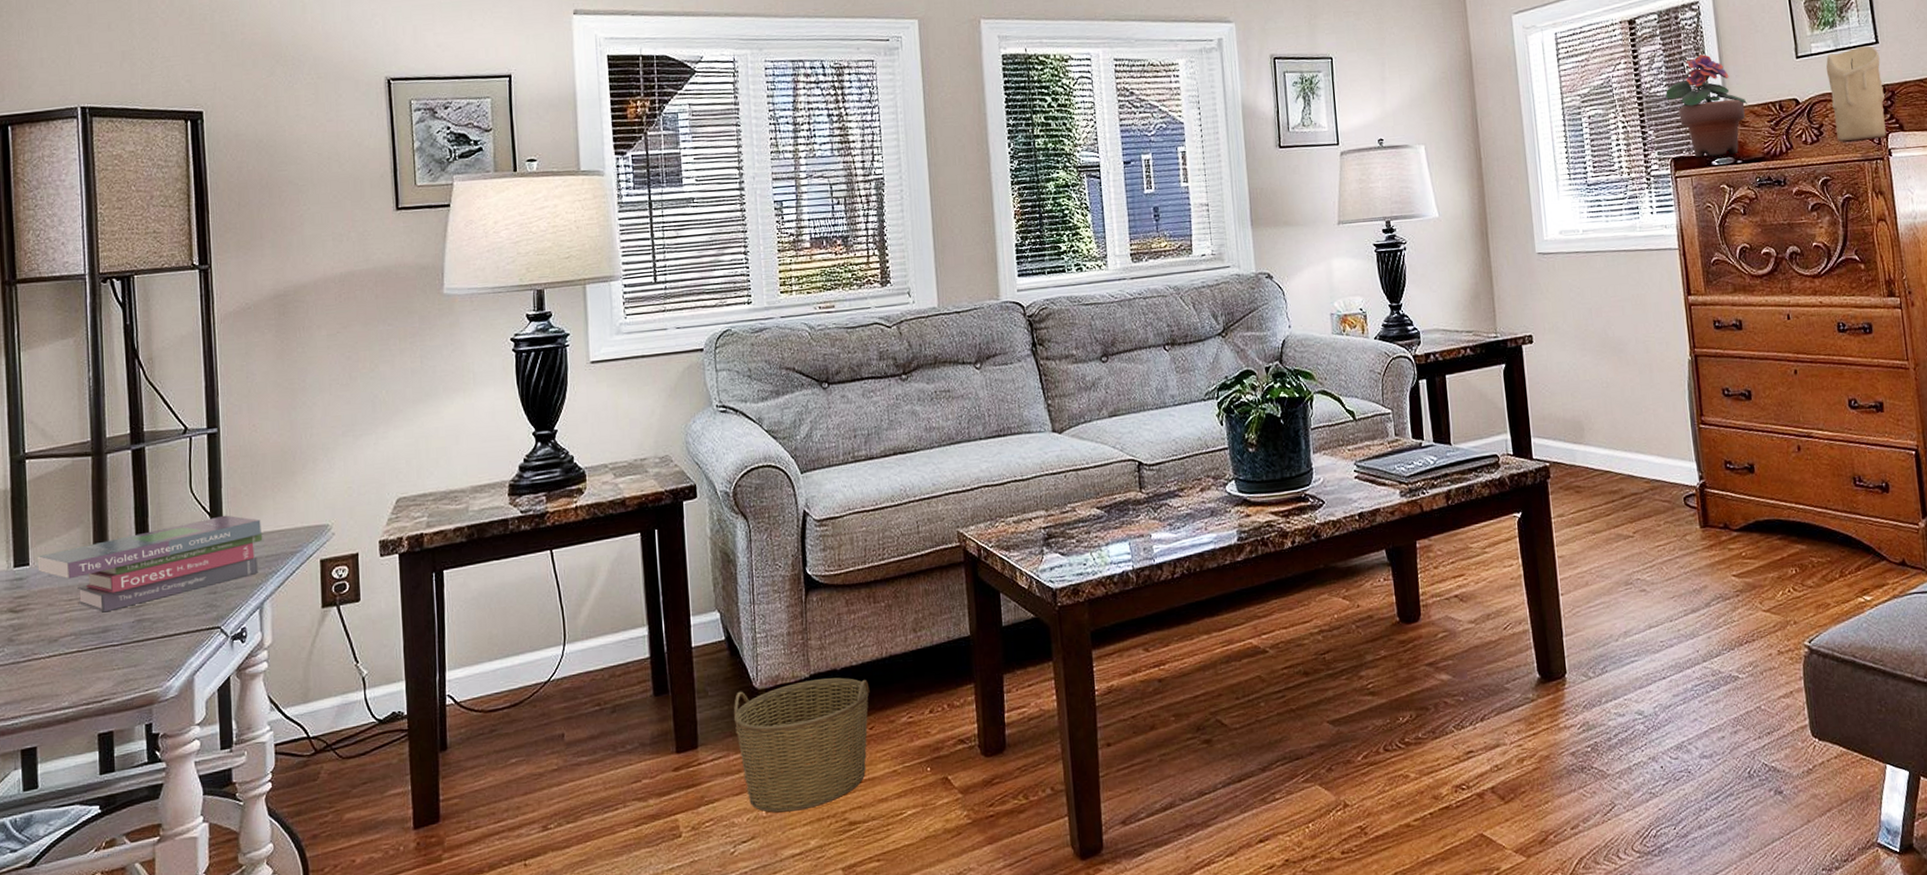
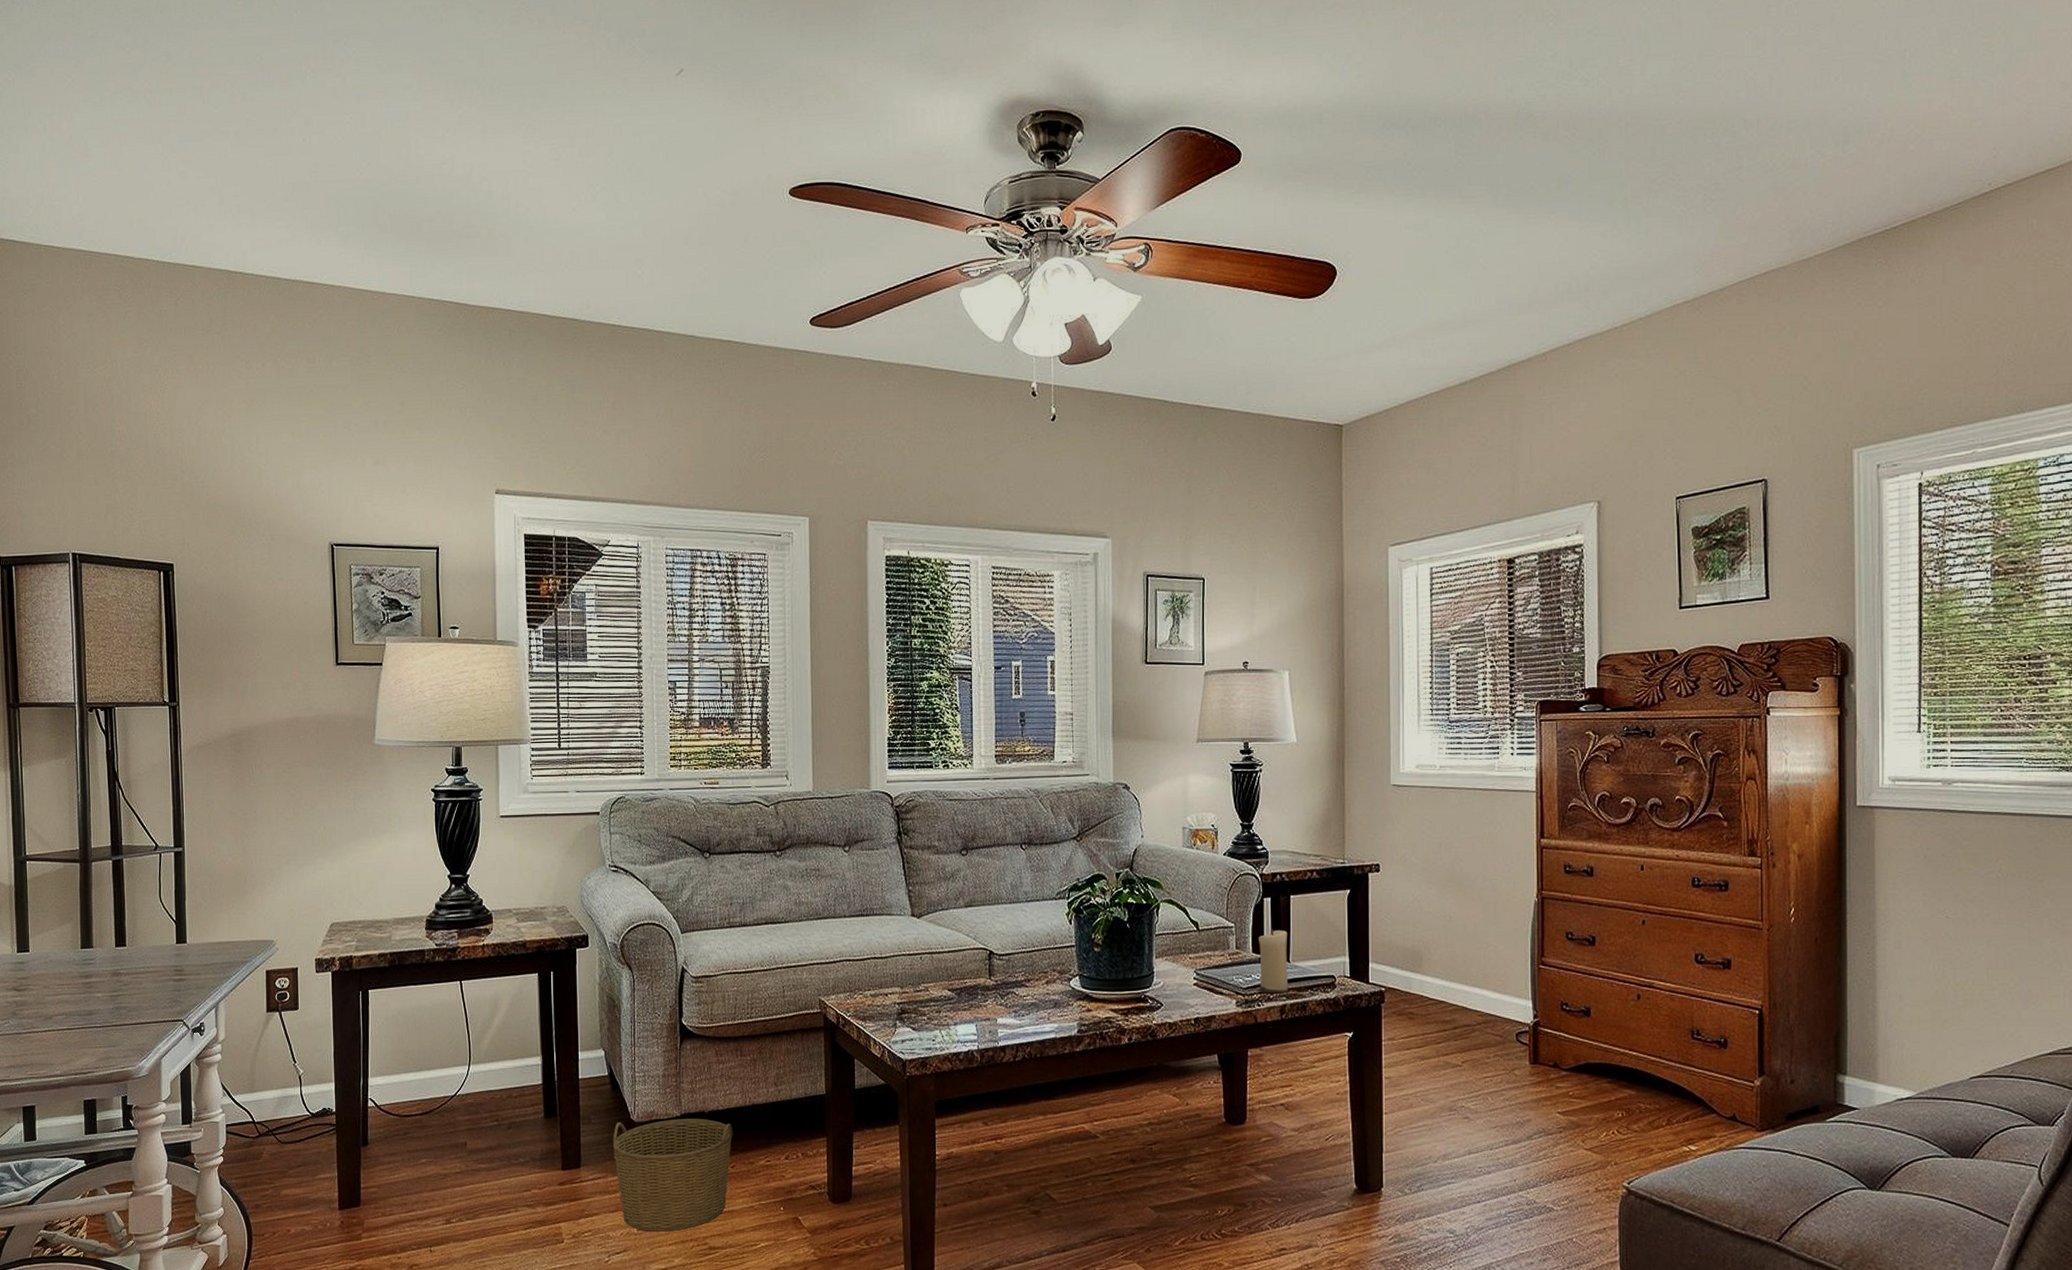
books: present [37,515,263,613] -> none [36,924,219,998]
candle: none [1417,411,1453,480] -> present [1256,928,1289,993]
potted flower: present [1665,53,1747,158] -> none [1539,598,1622,703]
candle: present [1826,46,1886,142] -> none [1709,600,1769,697]

